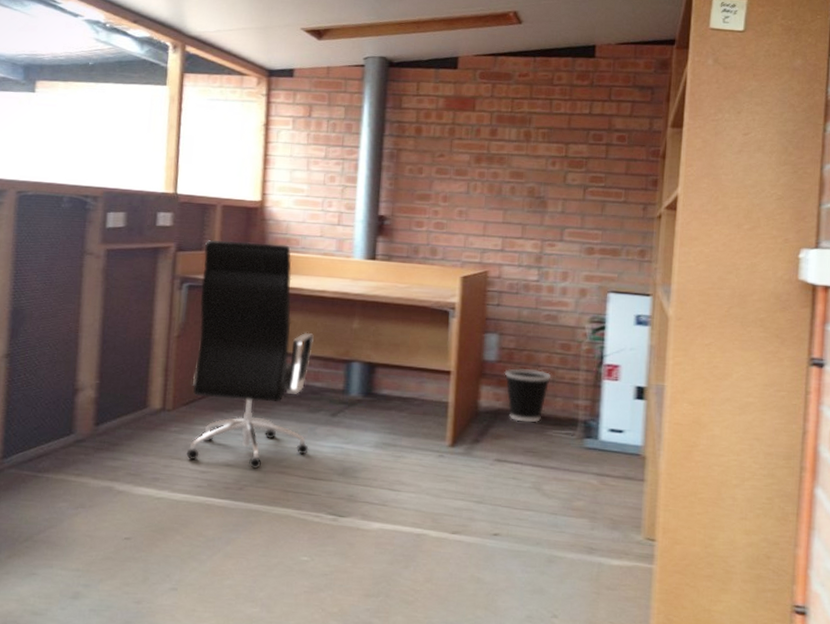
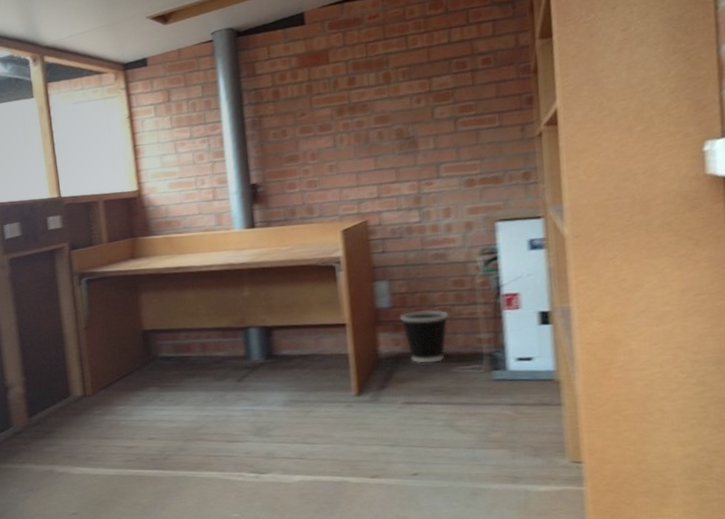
office chair: present [186,240,314,469] -> none [95,227,222,439]

